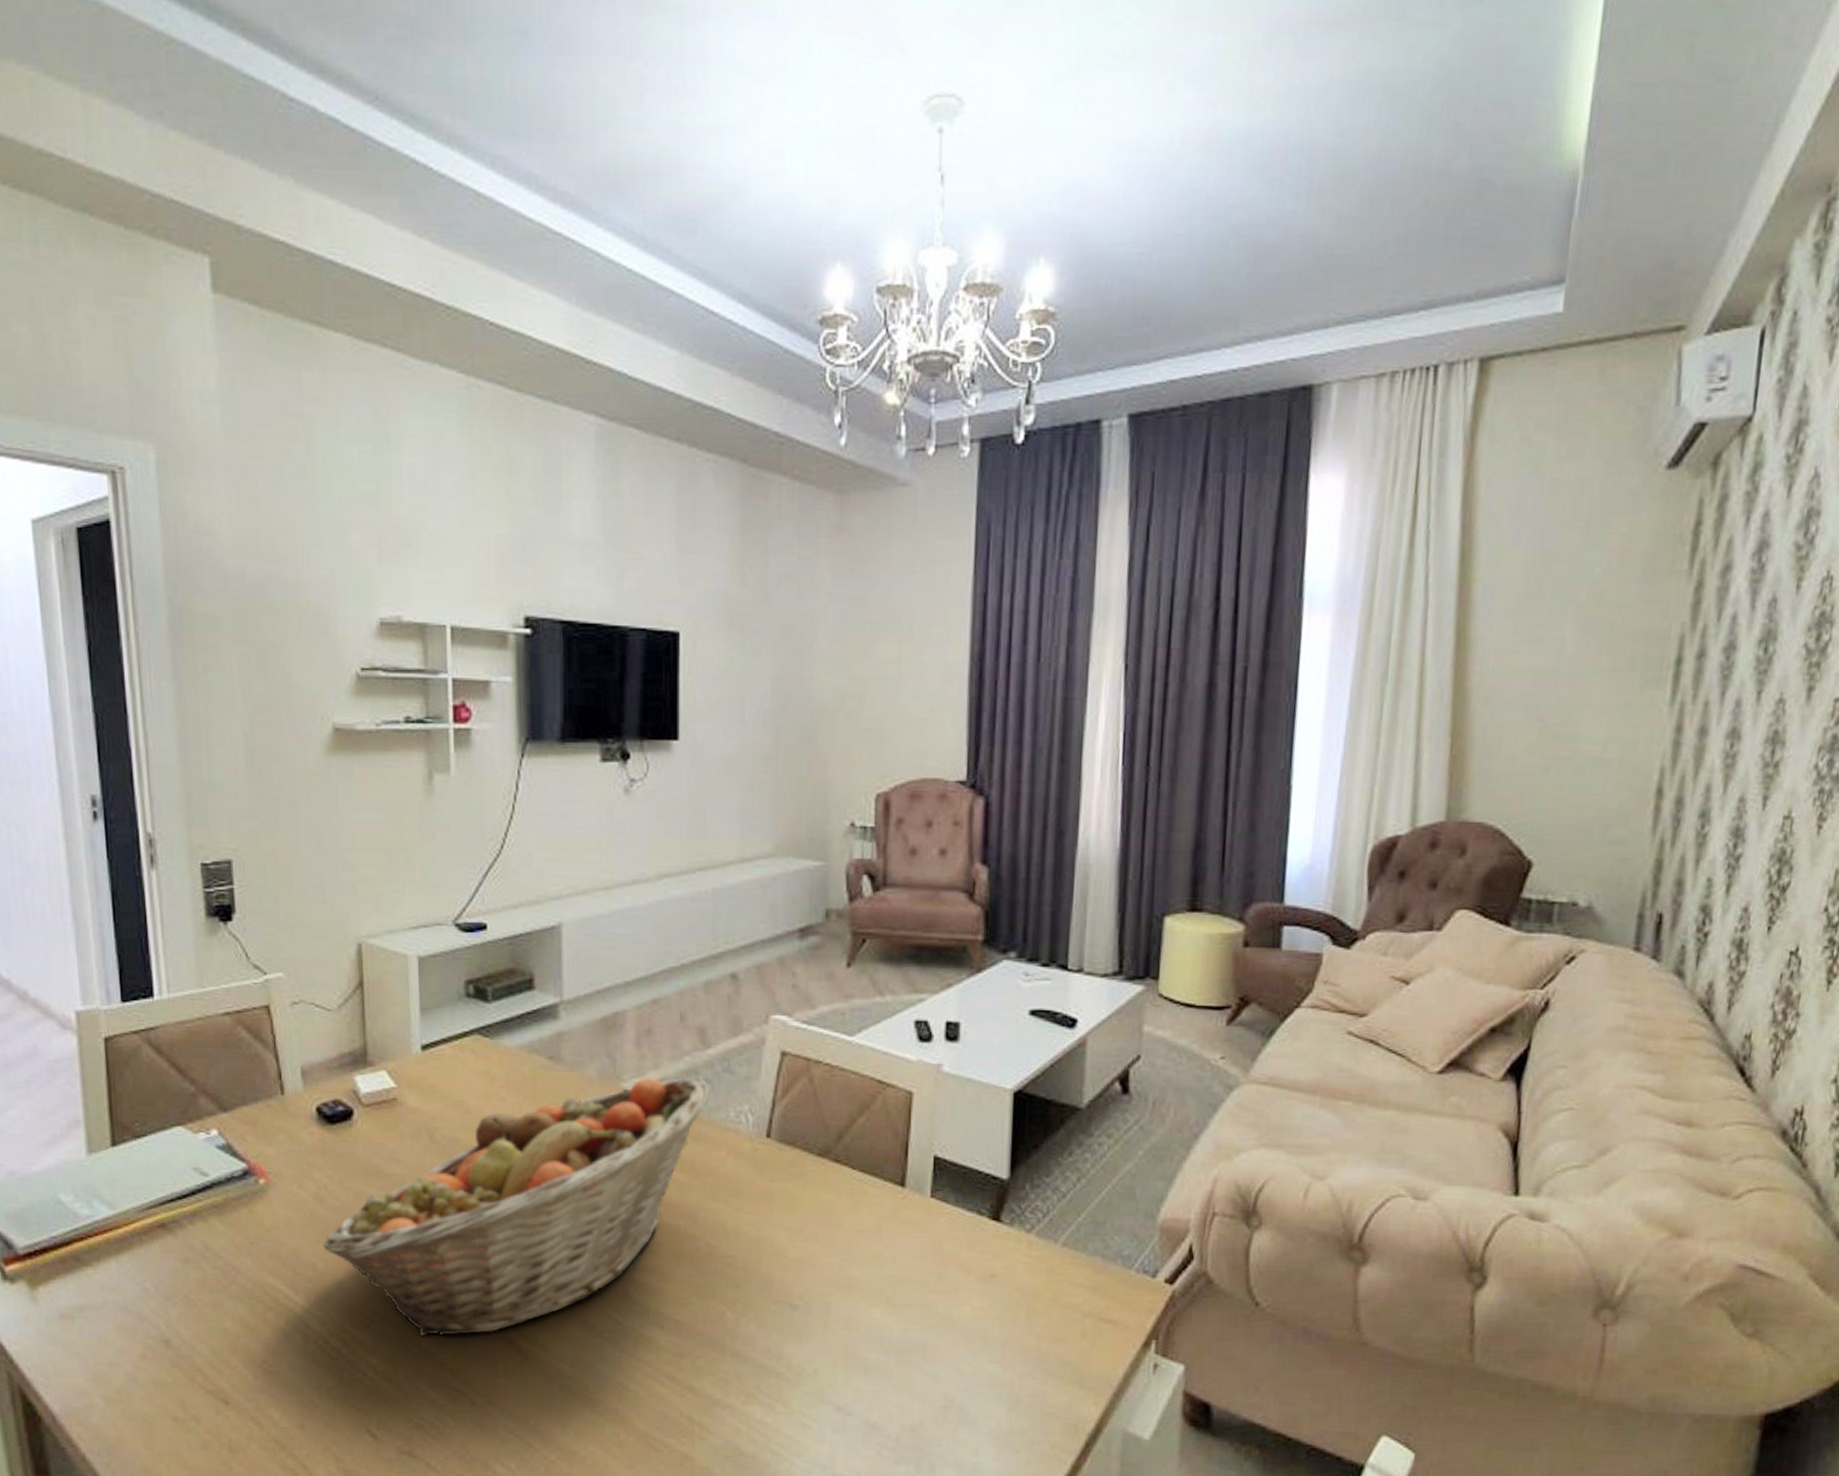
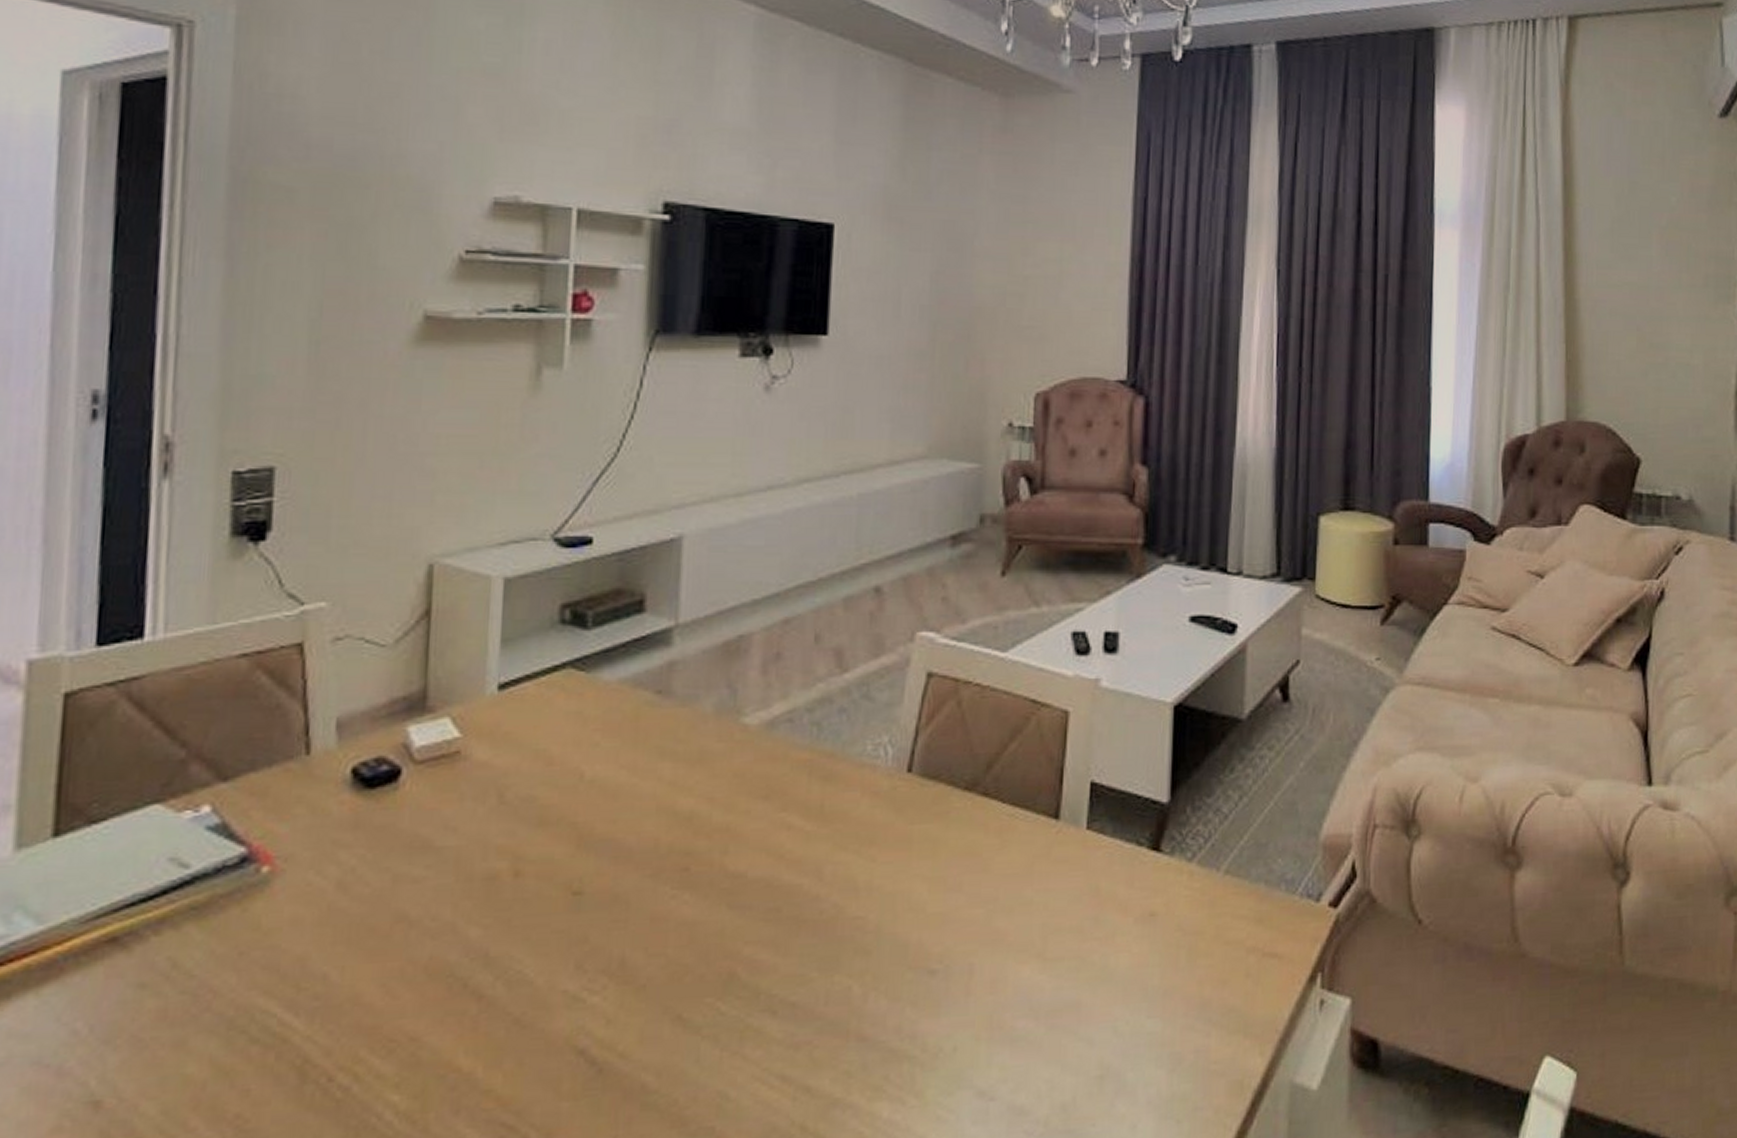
fruit basket: present [323,1077,710,1337] -> none [341,706,845,1057]

